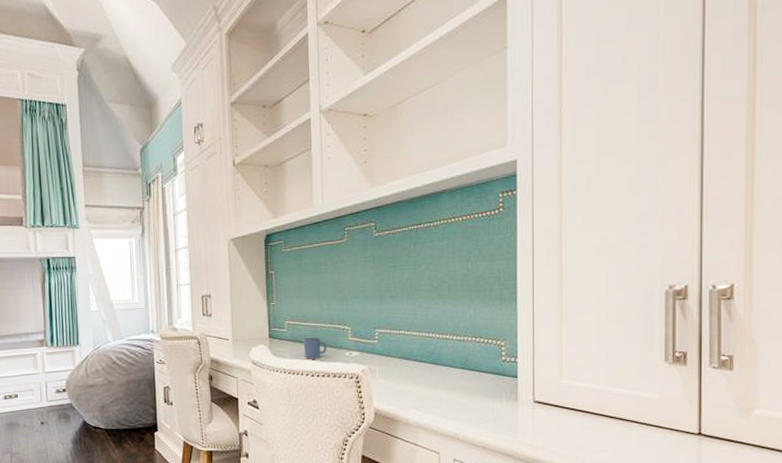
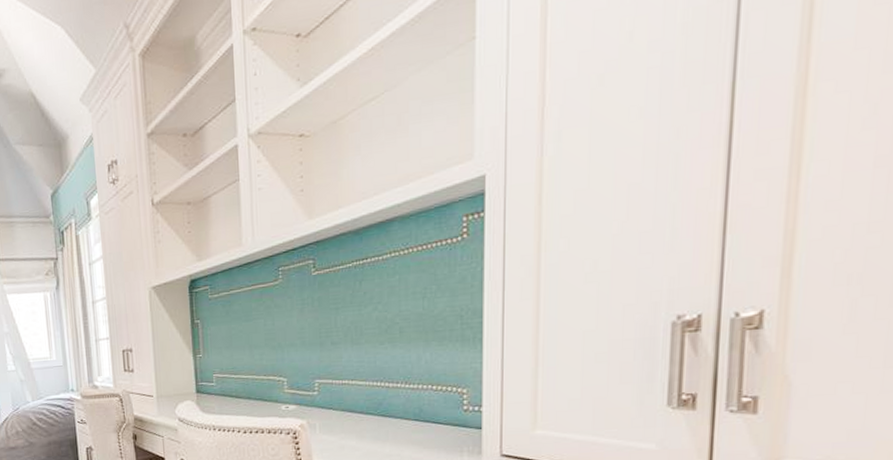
mug: present [303,337,327,360] -> none [234,390,261,416]

